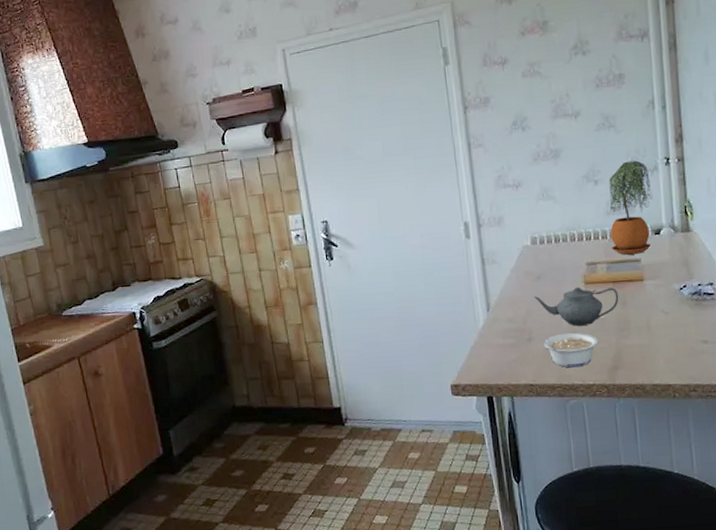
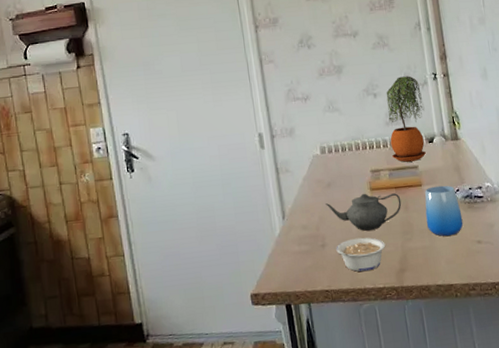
cup: none [645,280,689,335] -> present [425,185,464,237]

